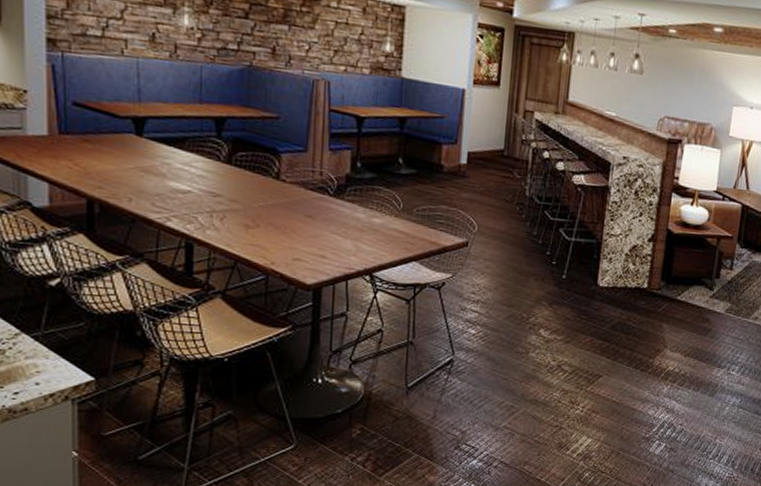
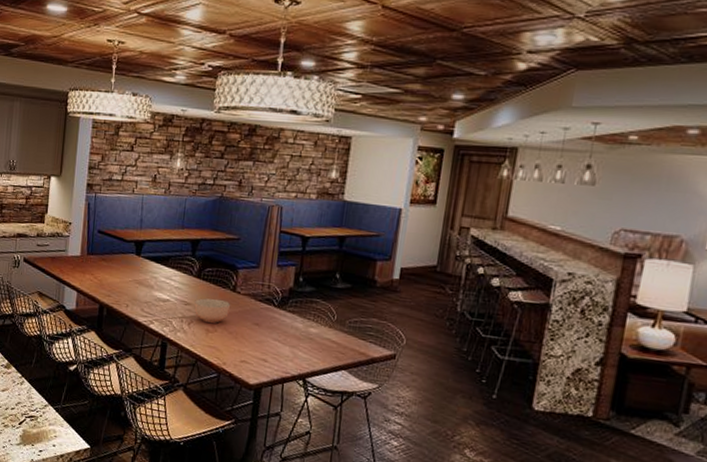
bowl: none [226,187,275,218] -> present [194,298,231,324]

